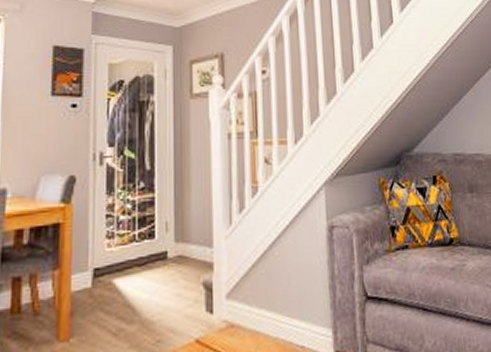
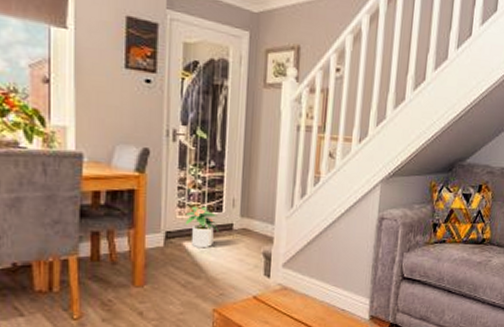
potted plant: none [114,233,152,285] -> present [185,206,219,249]

